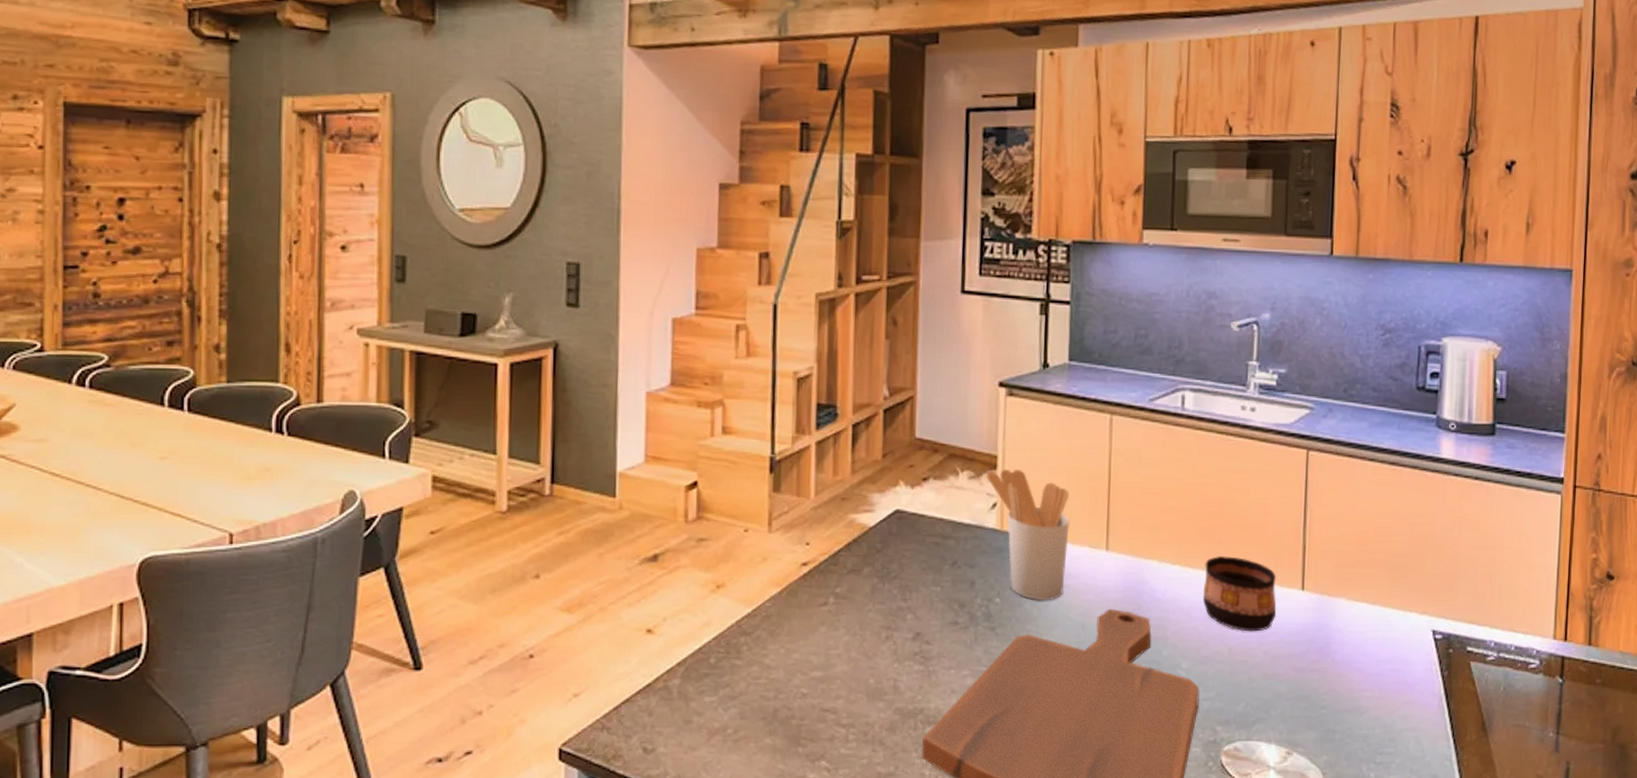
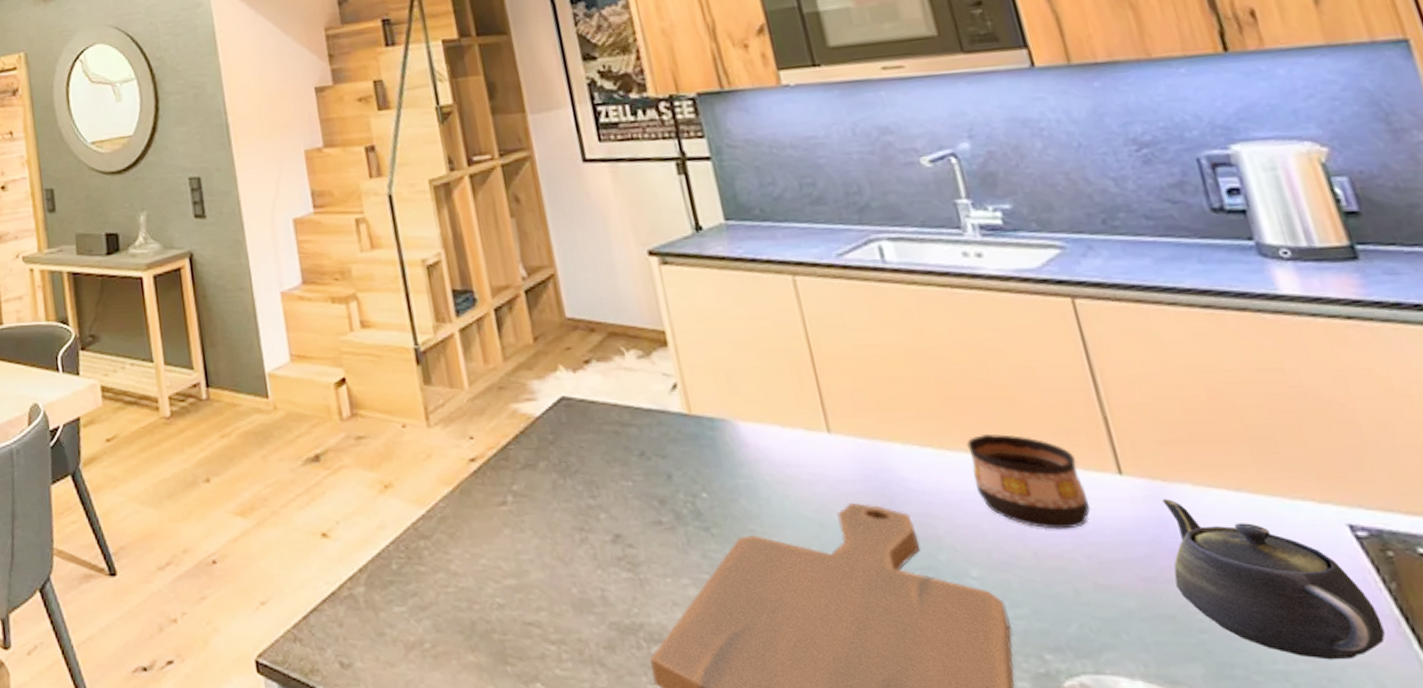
utensil holder: present [986,468,1070,601] -> none [657,345,786,495]
teapot: none [1316,609,1432,726] -> present [1161,499,1386,660]

